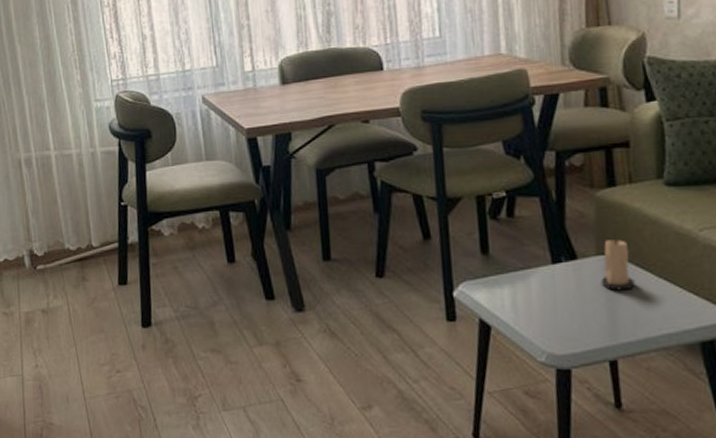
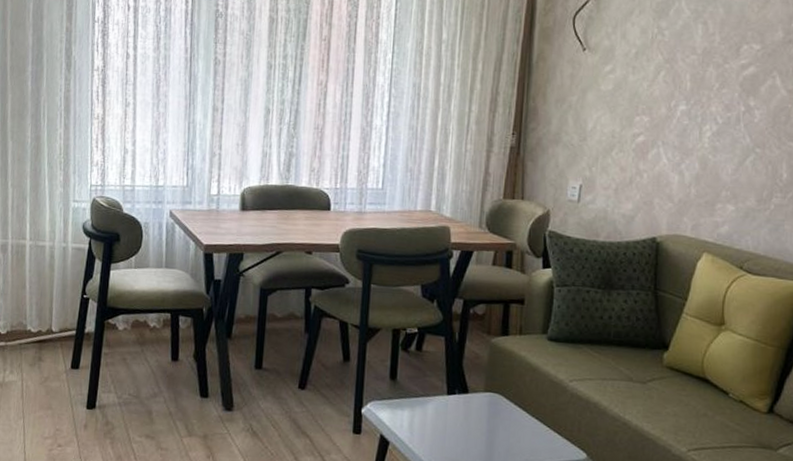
candle: present [600,237,635,291] -> none [484,378,513,424]

